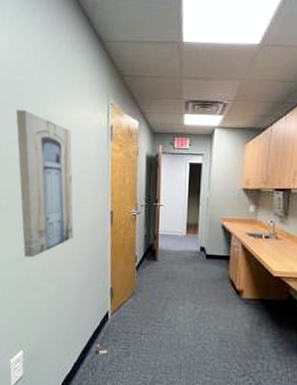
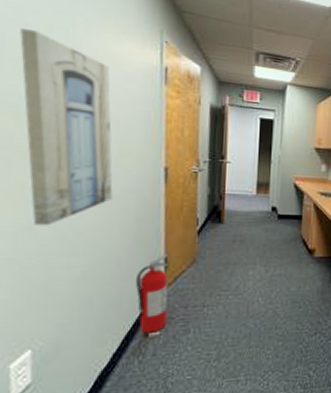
fire extinguisher: none [89,286,114,351] -> present [135,255,168,333]

